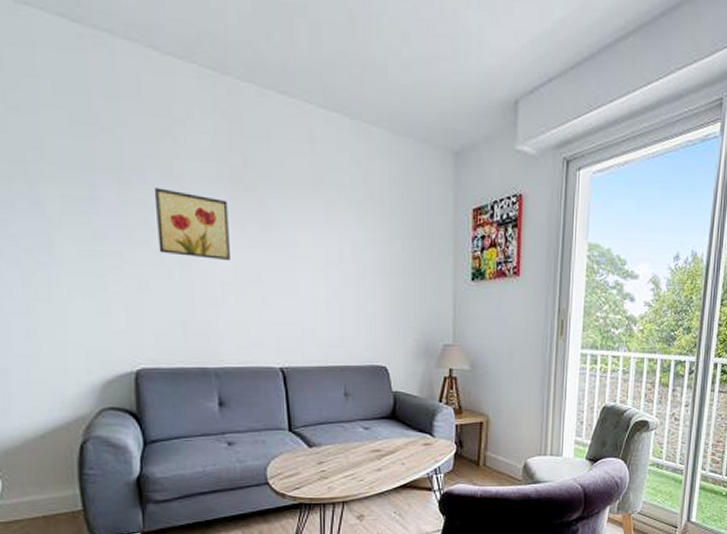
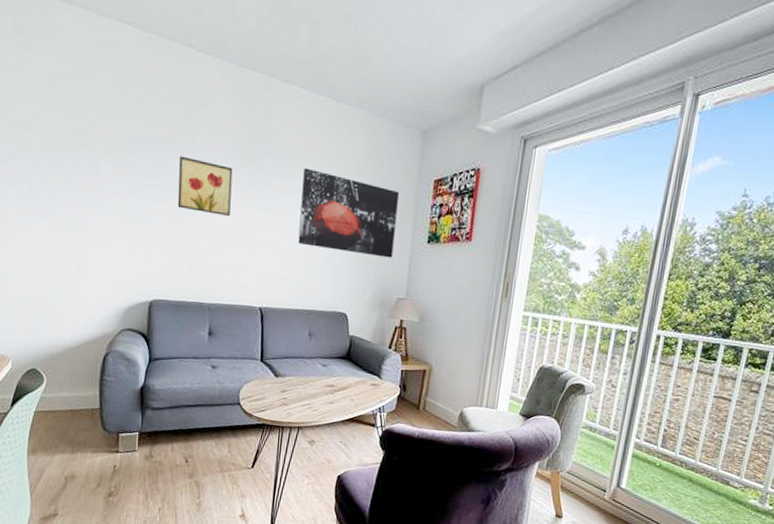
wall art: none [318,198,434,300] -> present [298,167,399,258]

